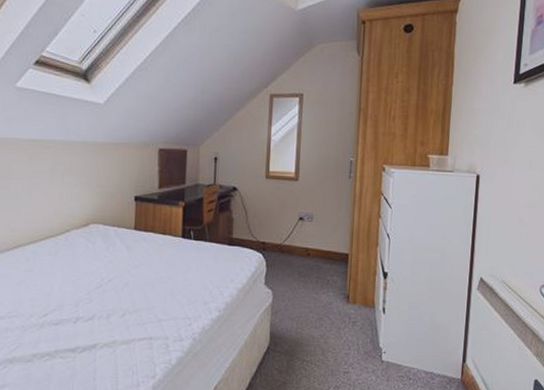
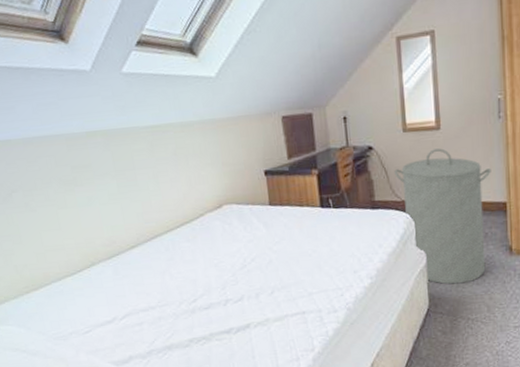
laundry hamper: none [253,197,338,325] -> present [394,148,491,285]

